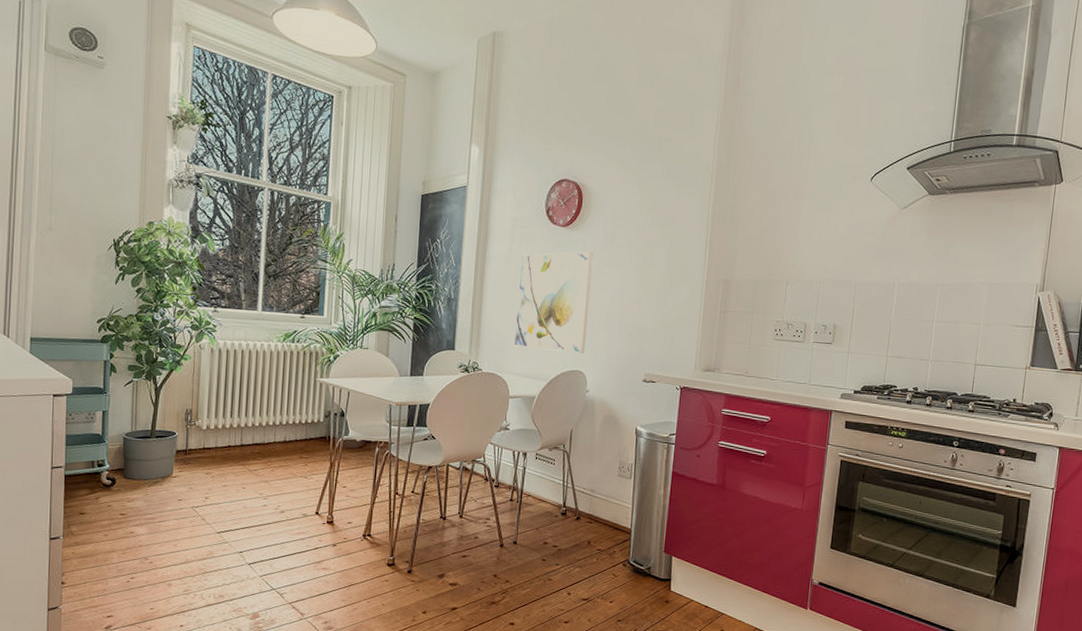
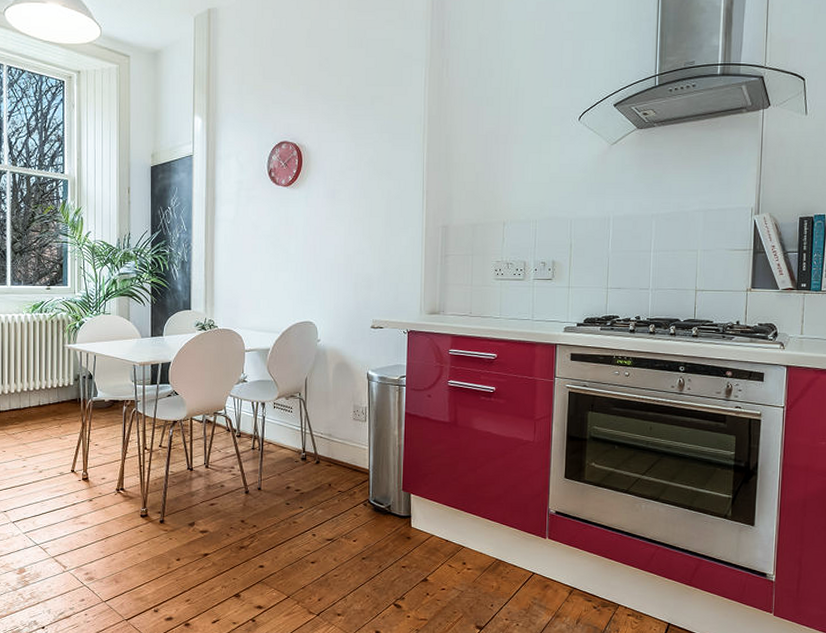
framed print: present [513,252,593,353] -> none [245,209,316,305]

